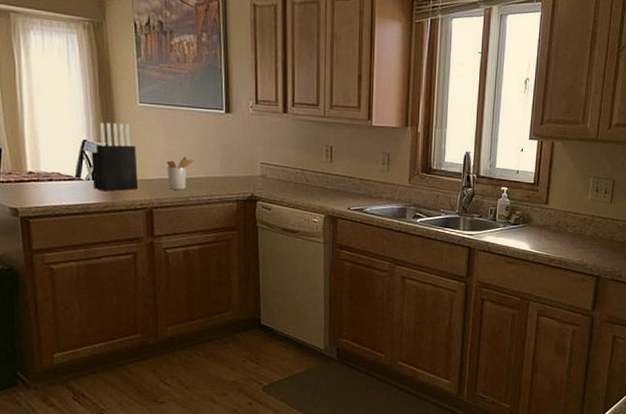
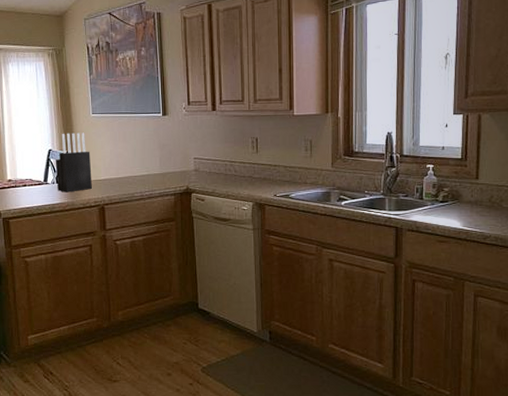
utensil holder: present [166,156,194,190] -> none [114,157,137,187]

